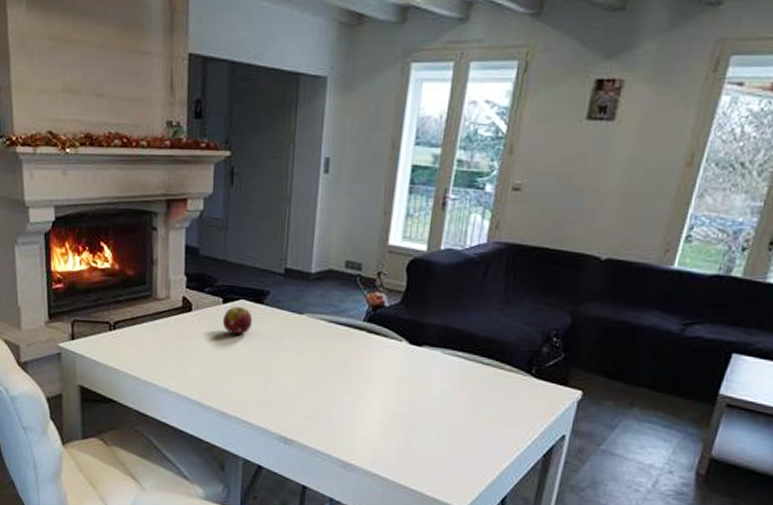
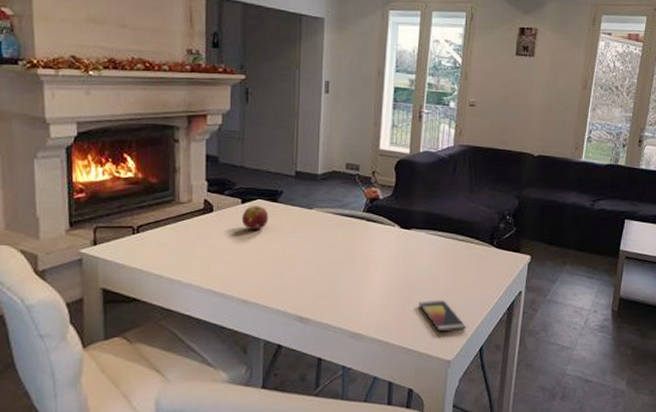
smartphone: none [426,433,486,475] -> present [419,299,466,333]

